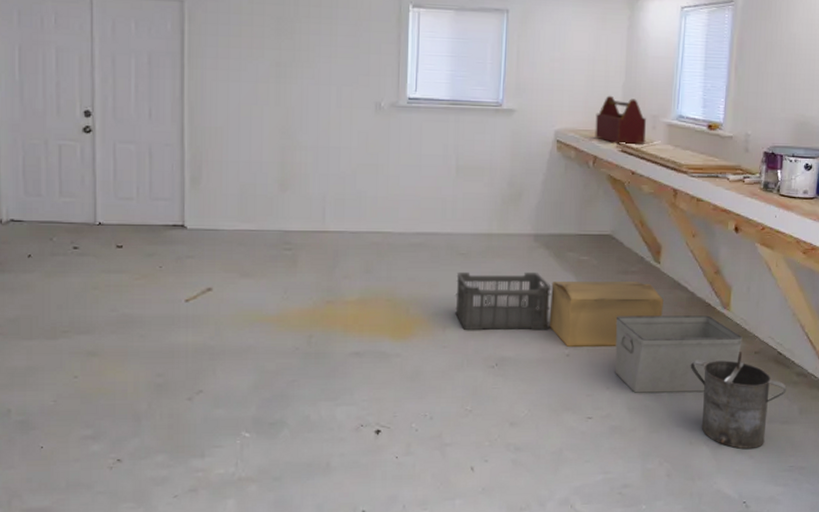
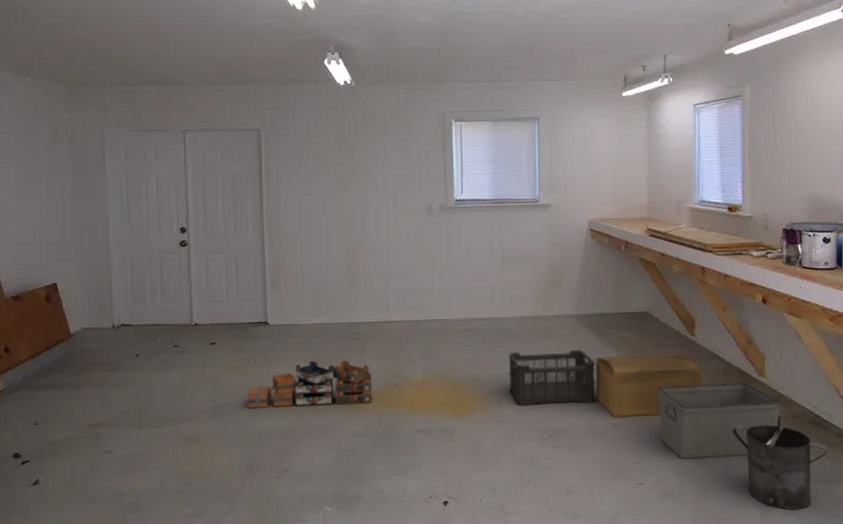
cardboard boxes: none [159,271,302,322] -> present [248,360,372,409]
toolbox: present [595,95,646,145] -> none [624,186,671,230]

